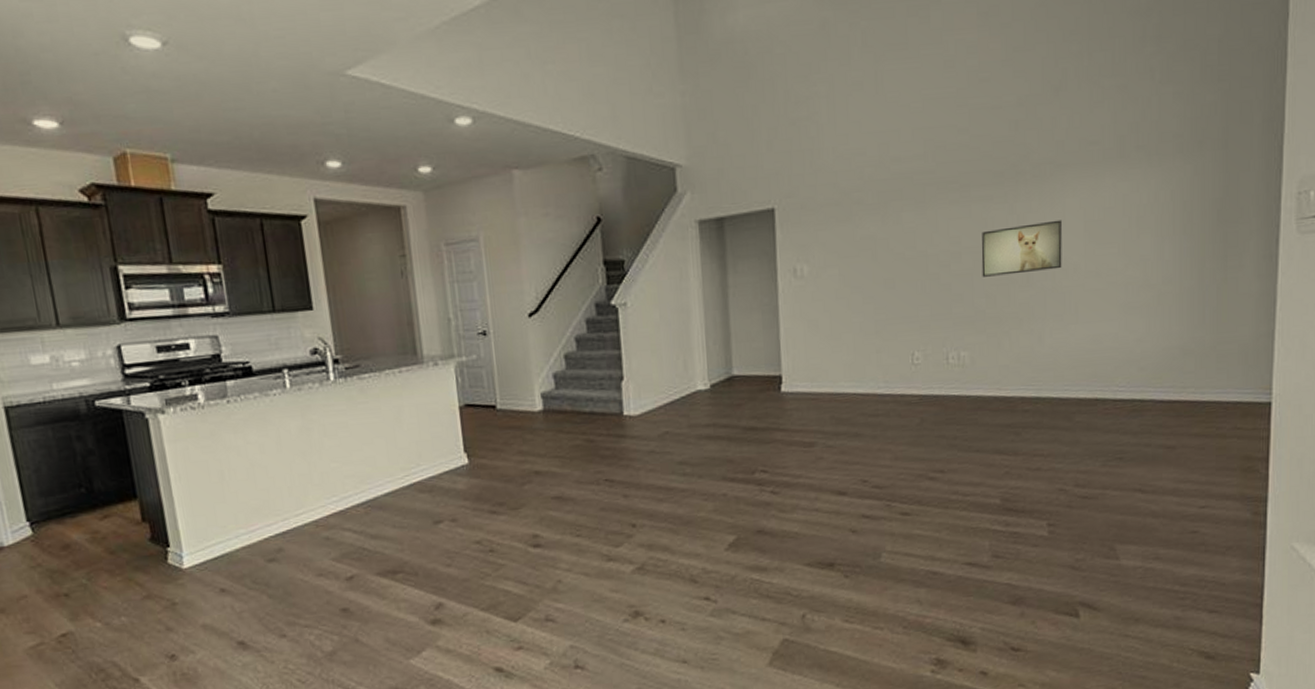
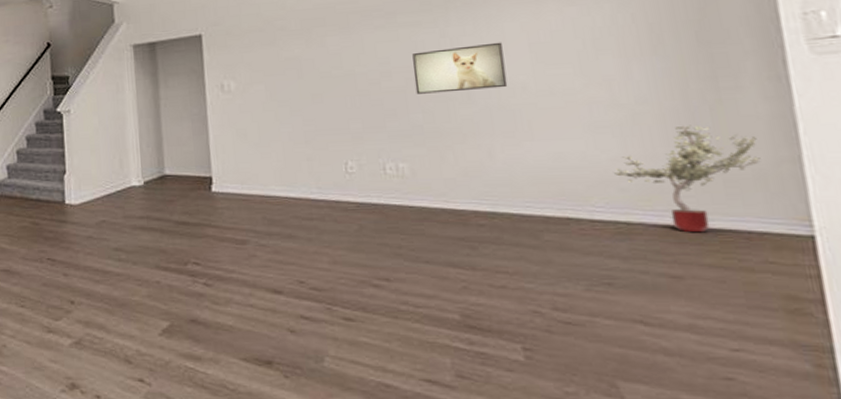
potted tree: none [1138,304,1246,406] -> present [614,125,761,232]

